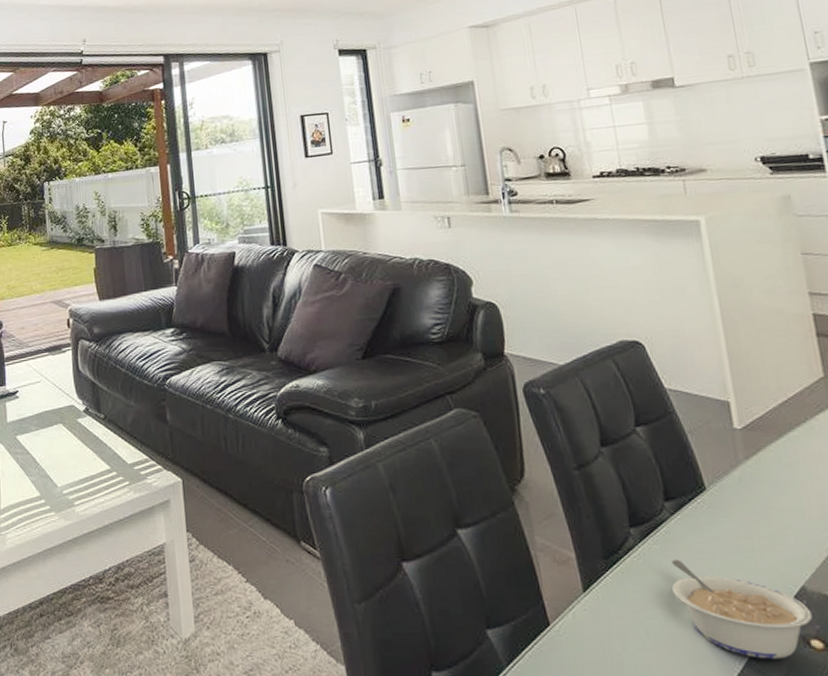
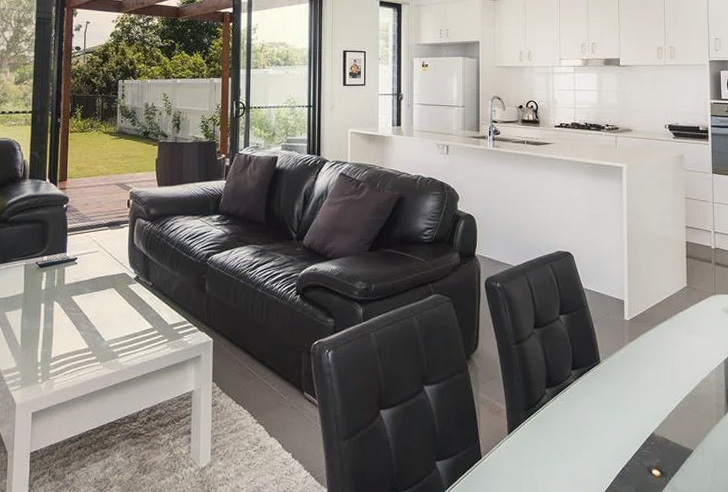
legume: present [672,559,813,659] -> none [569,412,656,483]

